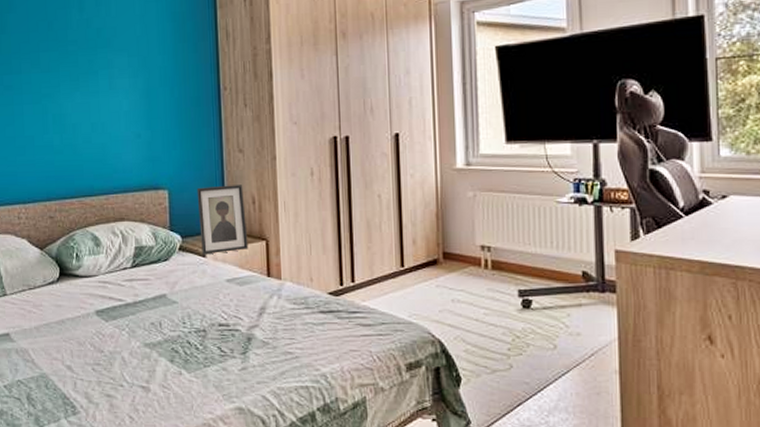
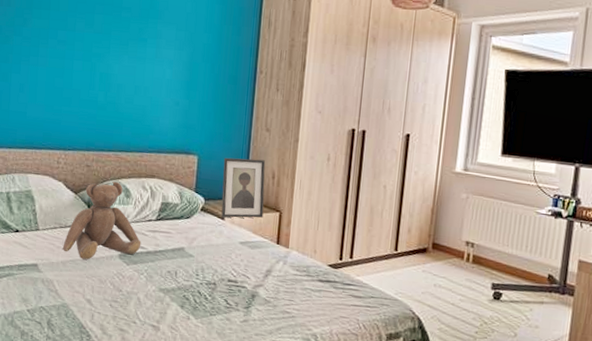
teddy bear: none [34,230,119,321] -> present [63,181,141,260]

